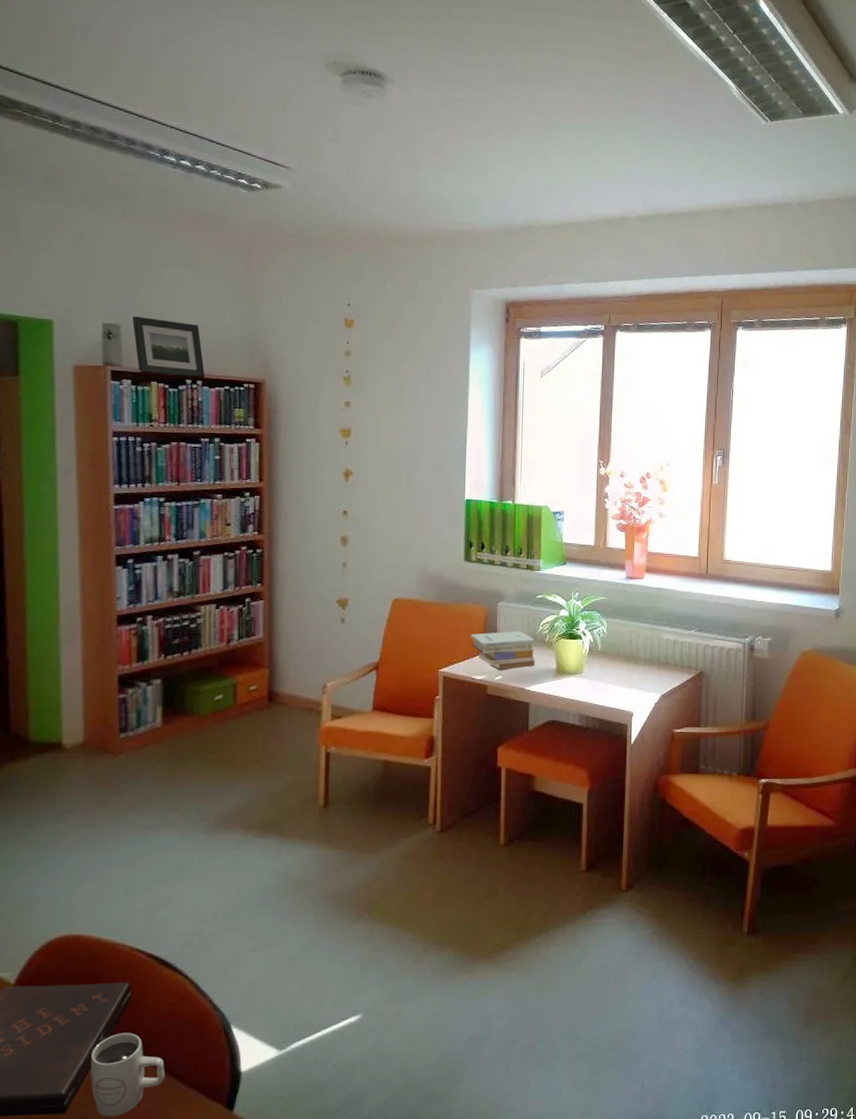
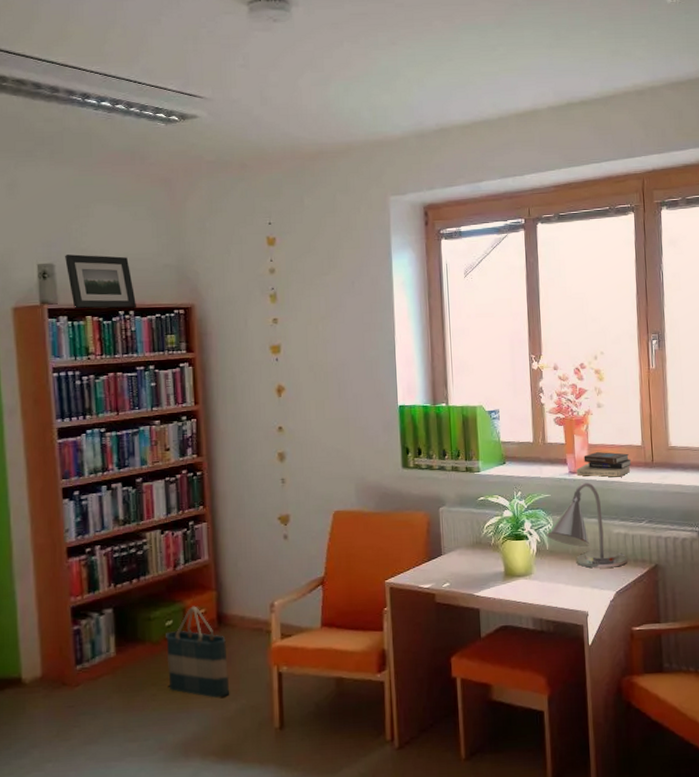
tote bag: none [214,682,277,773] -> present [166,606,230,698]
books: present [470,631,536,670] -> none [414,535,483,577]
table lamp: none [599,588,675,672] -> present [546,482,627,569]
books: none [633,559,687,586] -> present [576,451,632,478]

